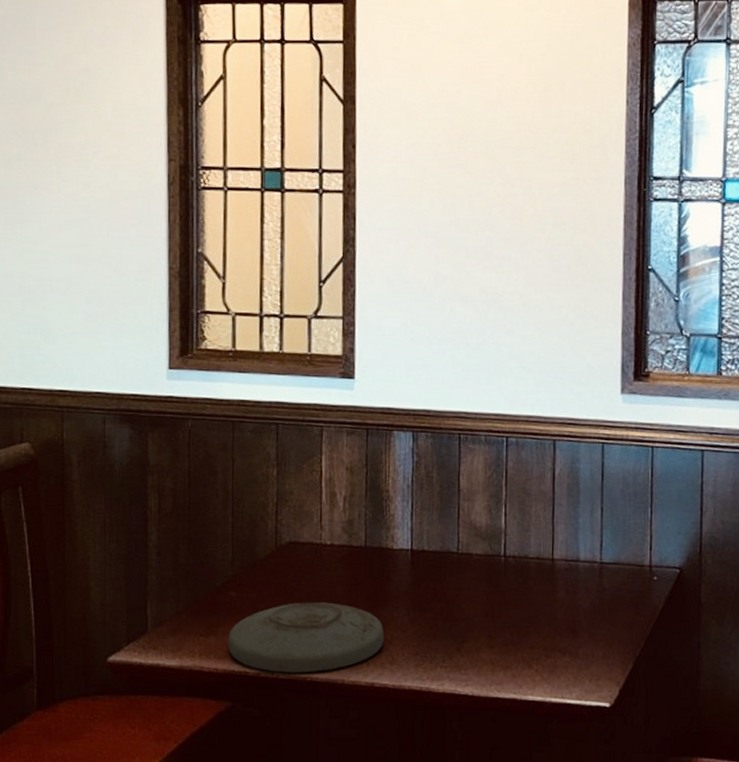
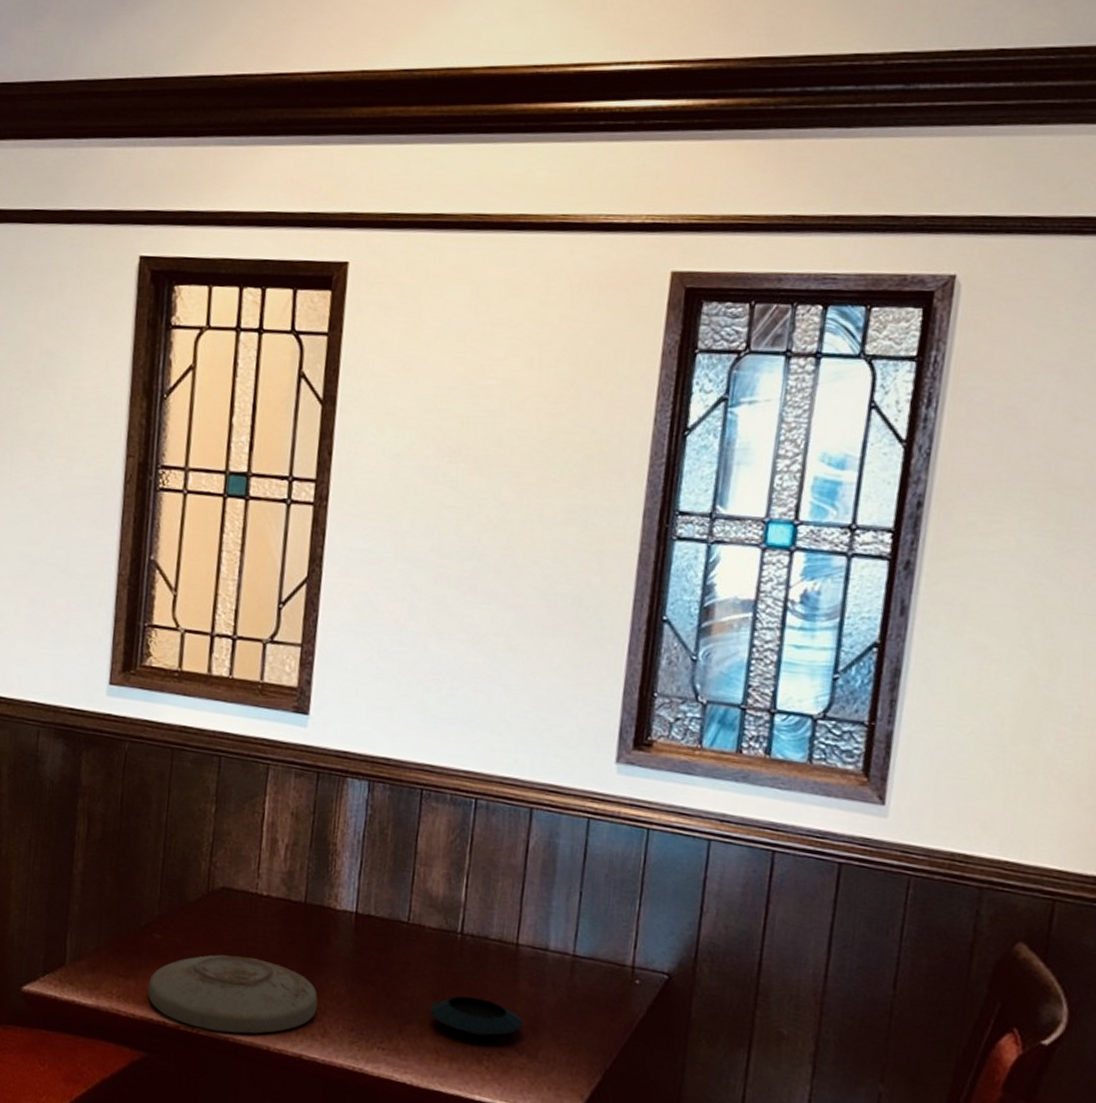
saucer: none [483,610,563,644] -> present [430,996,523,1036]

